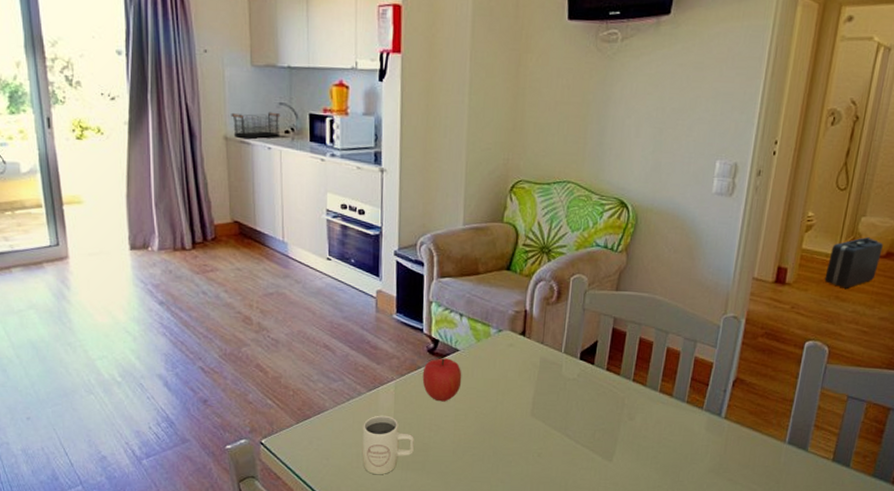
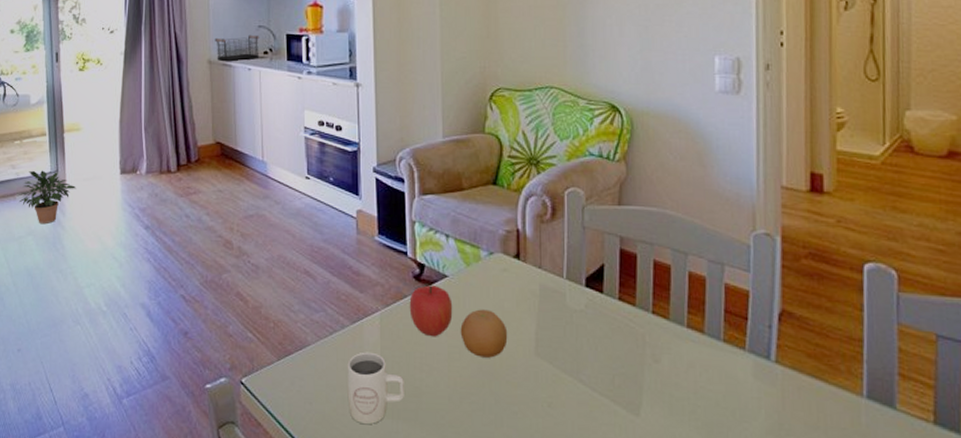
potted plant: none [12,243,82,299] -> present [16,170,77,225]
fruit: none [467,378,509,418] -> present [460,309,508,358]
suitcase: present [824,237,883,289] -> none [873,134,942,197]

